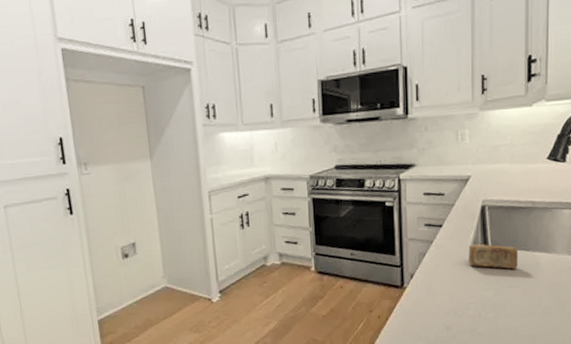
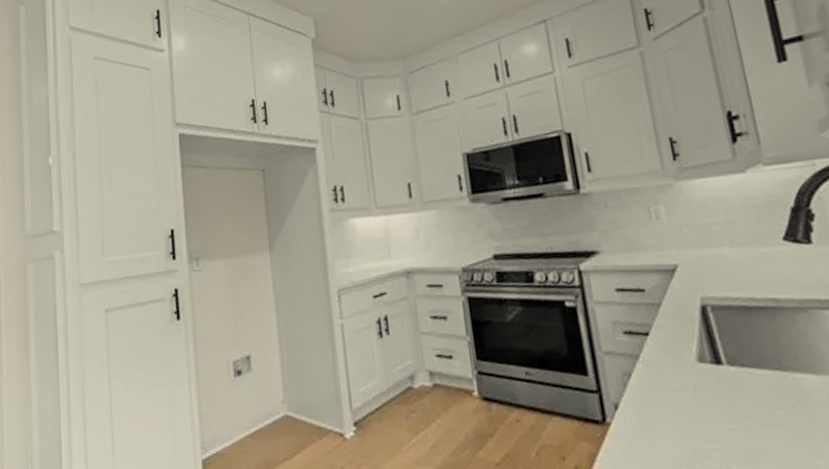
soap bar: present [468,243,518,269] -> none [692,359,774,399]

